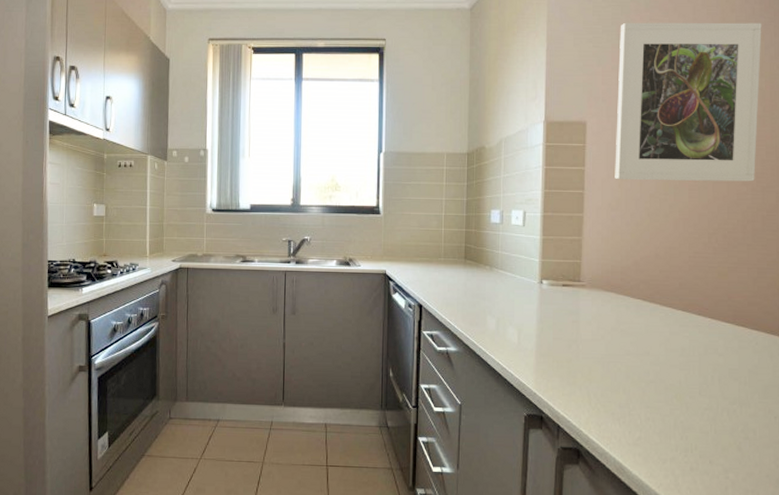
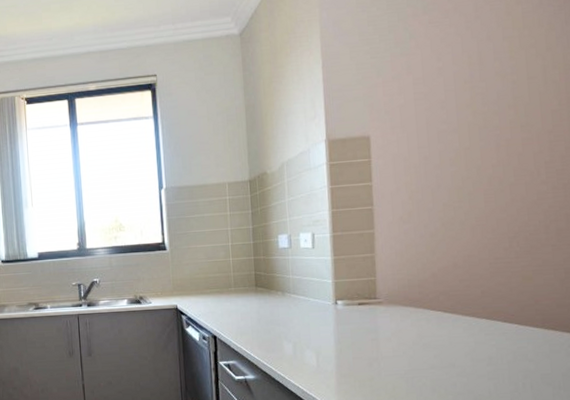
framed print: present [615,22,762,182] -> none [398,12,555,192]

